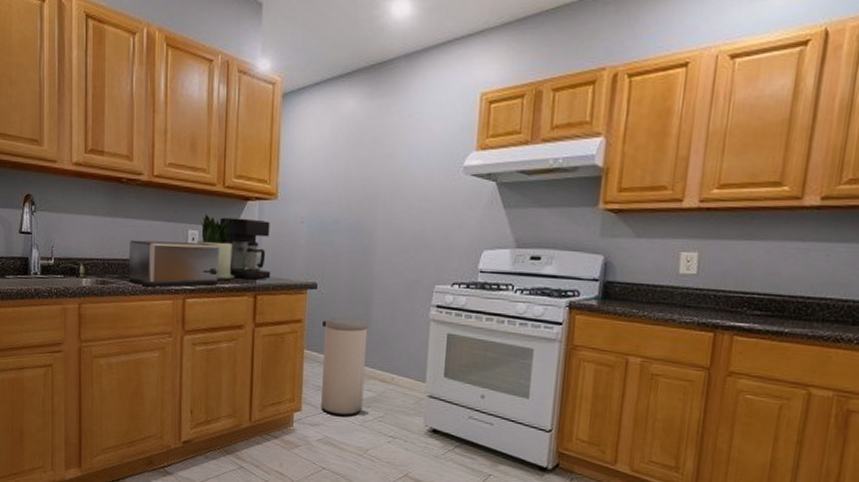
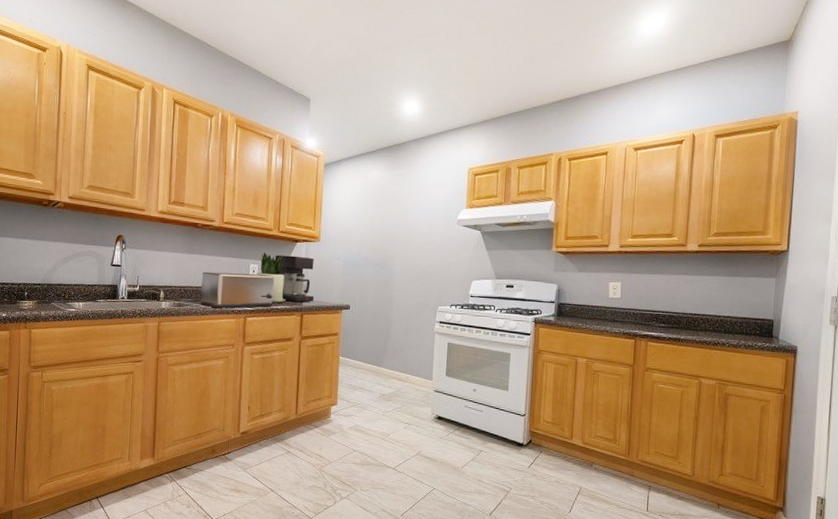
pedal bin: present [321,317,370,418] -> none [352,331,390,409]

